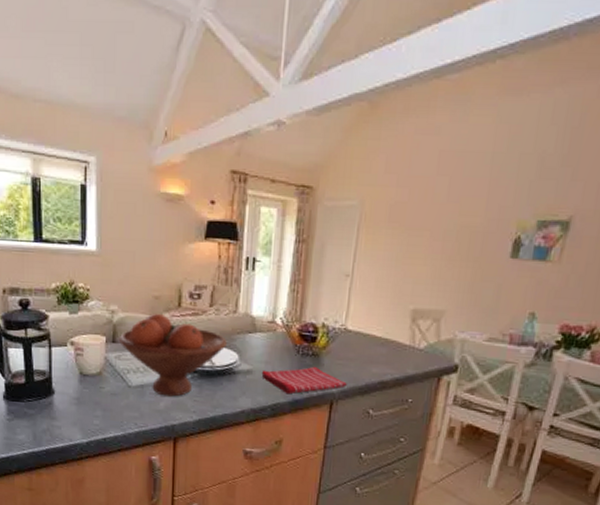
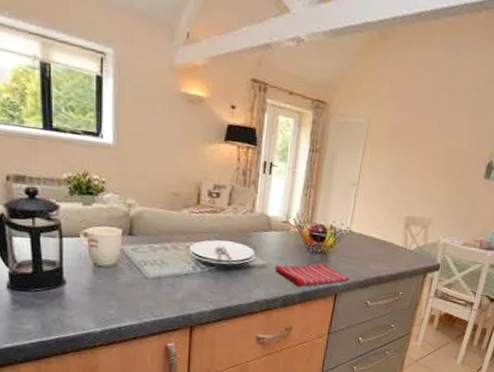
fruit bowl: present [118,313,227,397] -> none [135,208,243,288]

